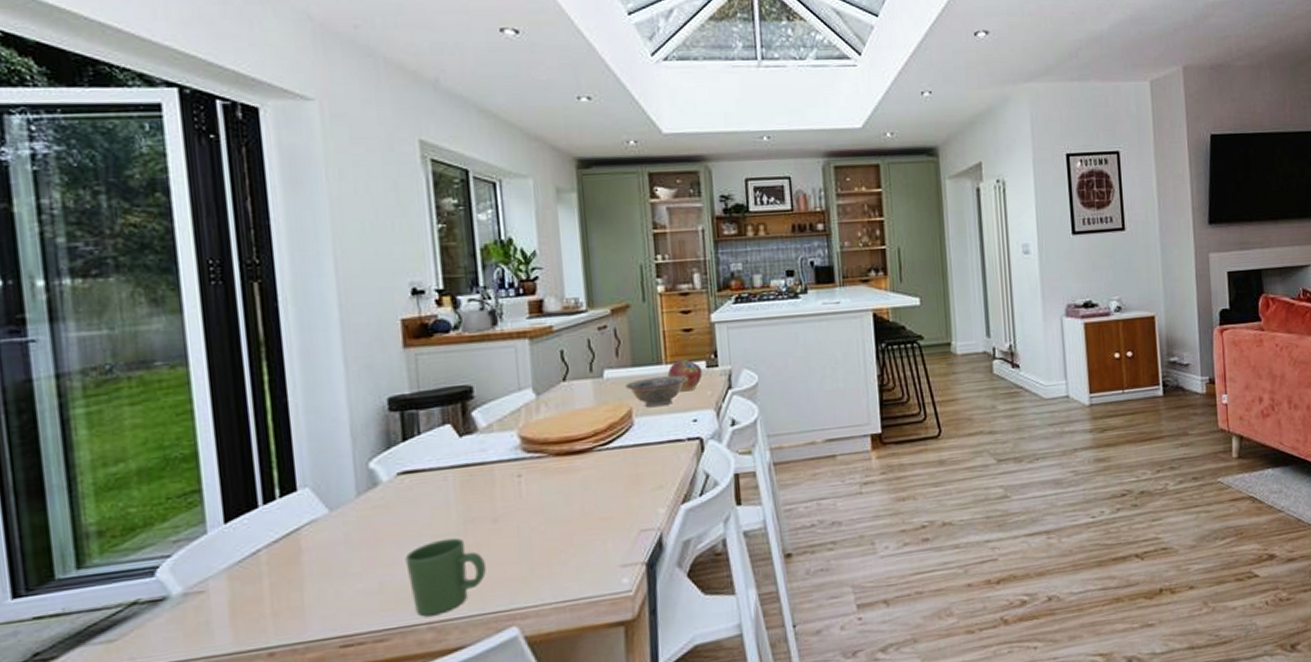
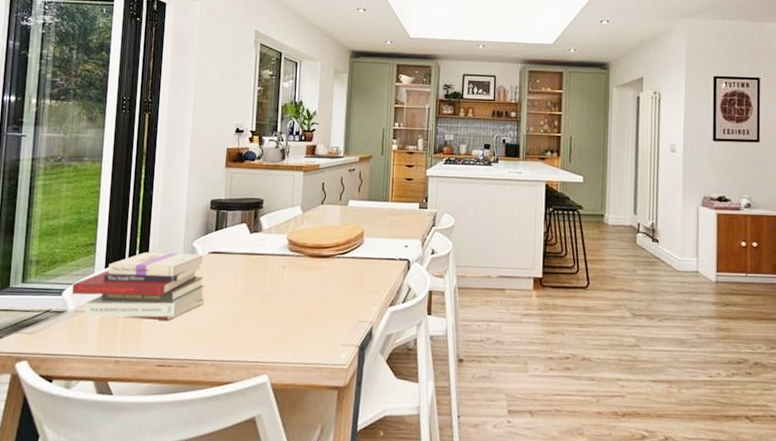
books: none [170,477,402,601] -> present [72,252,205,321]
mug: present [405,537,486,616] -> none [204,303,254,356]
decorative bowl: present [624,375,687,407] -> none [361,210,404,232]
fruit: present [667,359,703,392] -> none [391,200,416,224]

